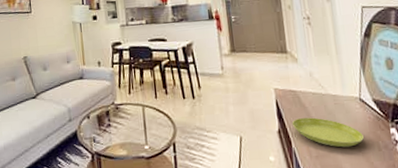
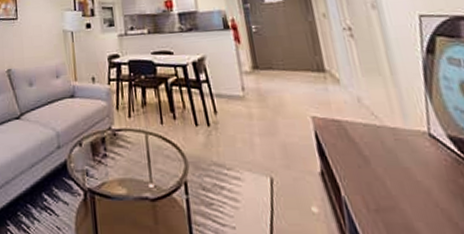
saucer: present [292,117,364,148] -> none [338,156,441,200]

